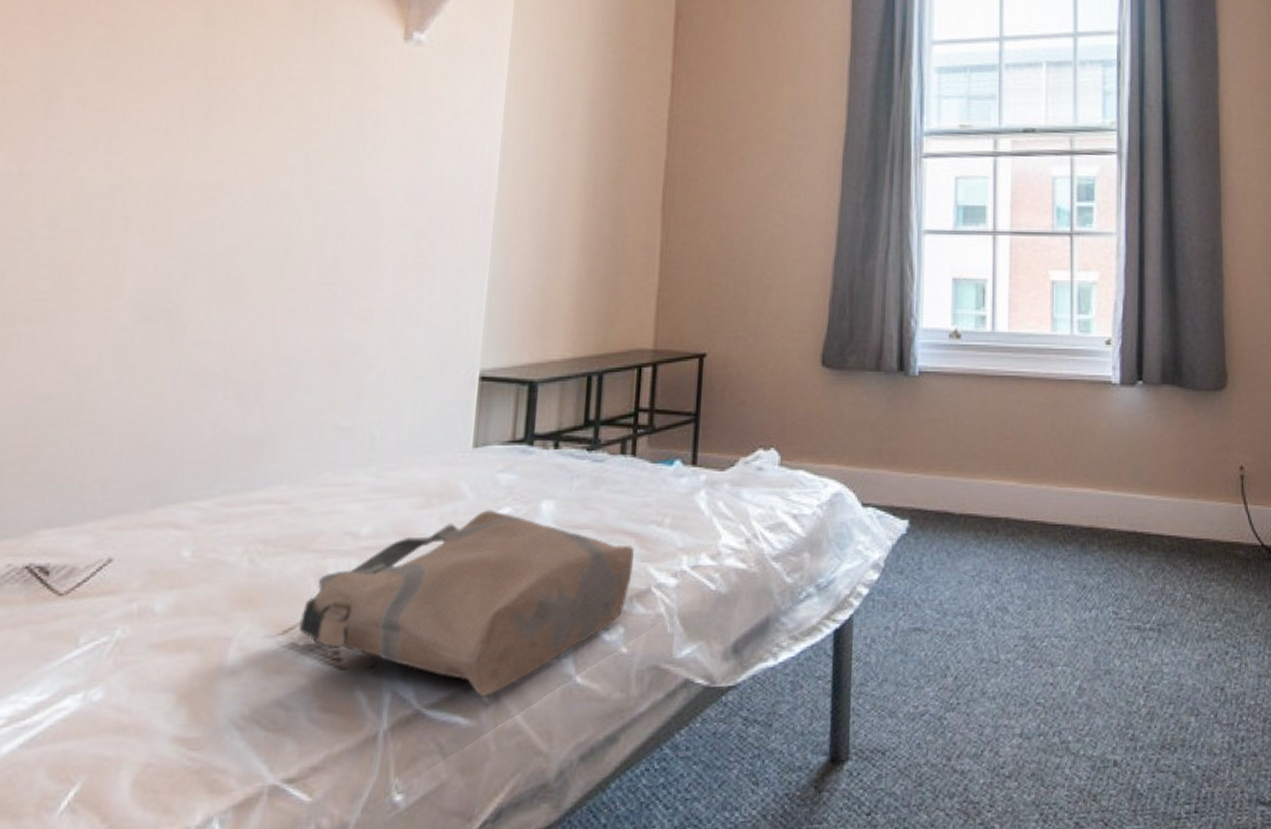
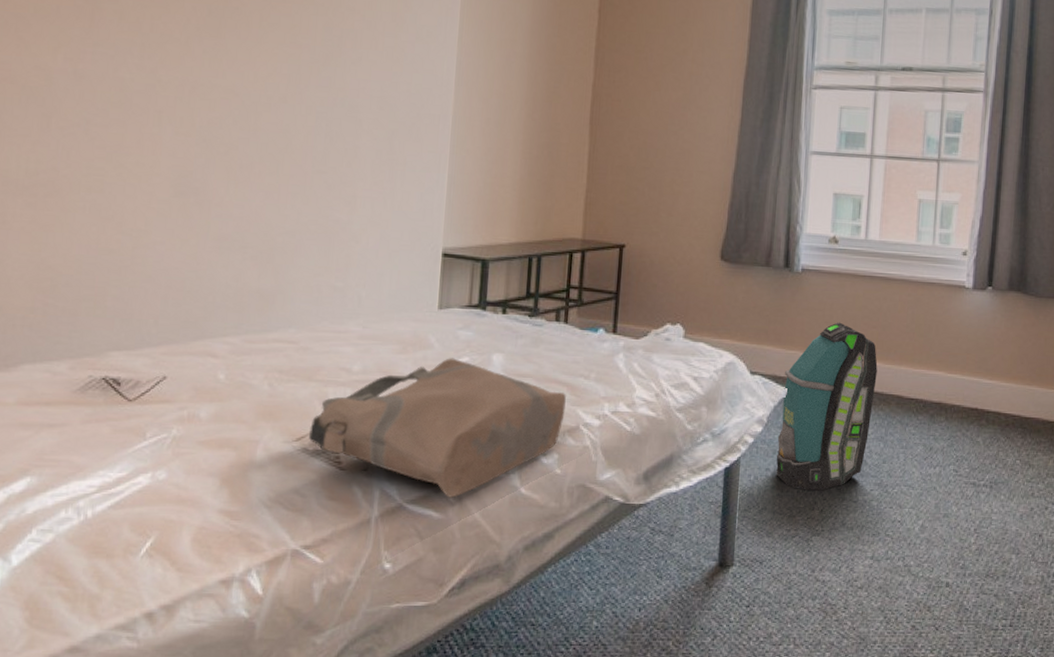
backpack: none [897,434,1015,652] -> present [776,322,878,491]

